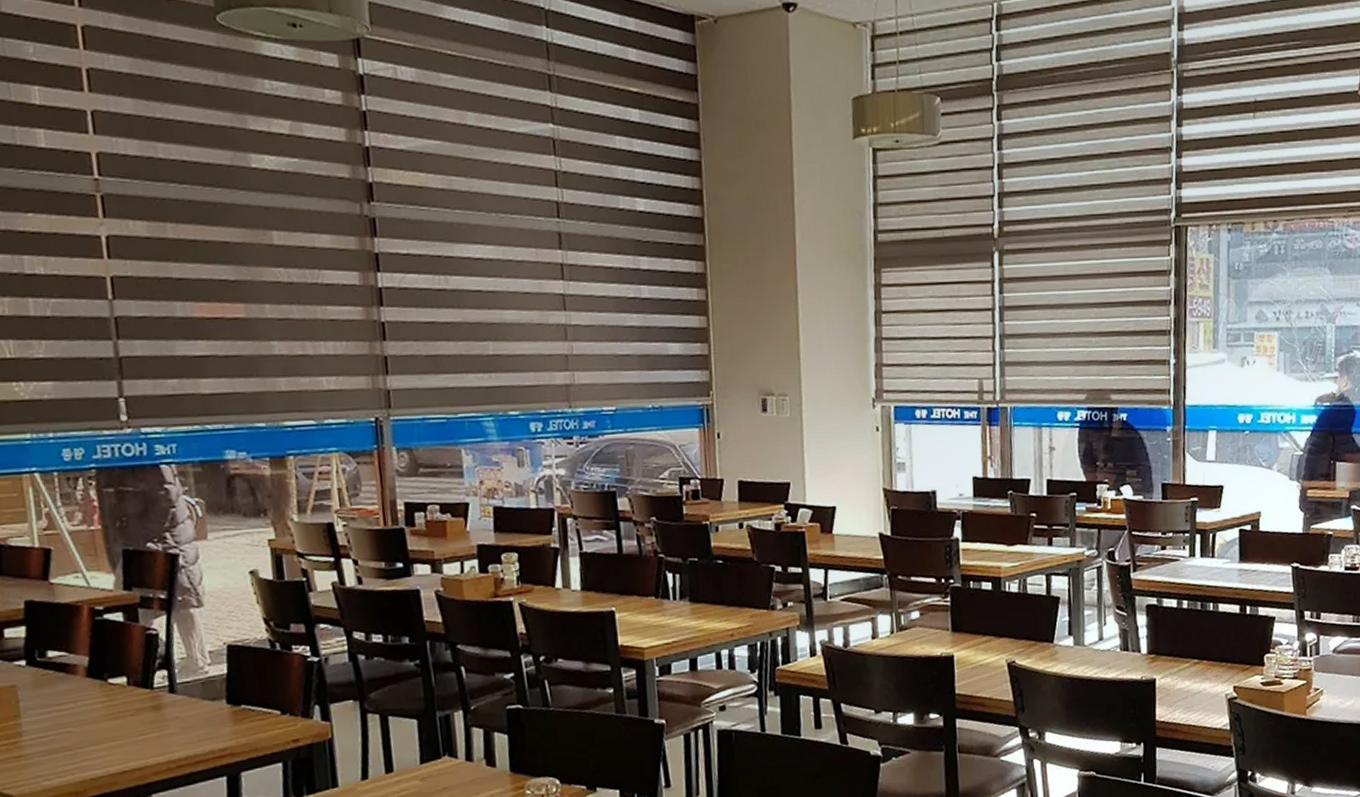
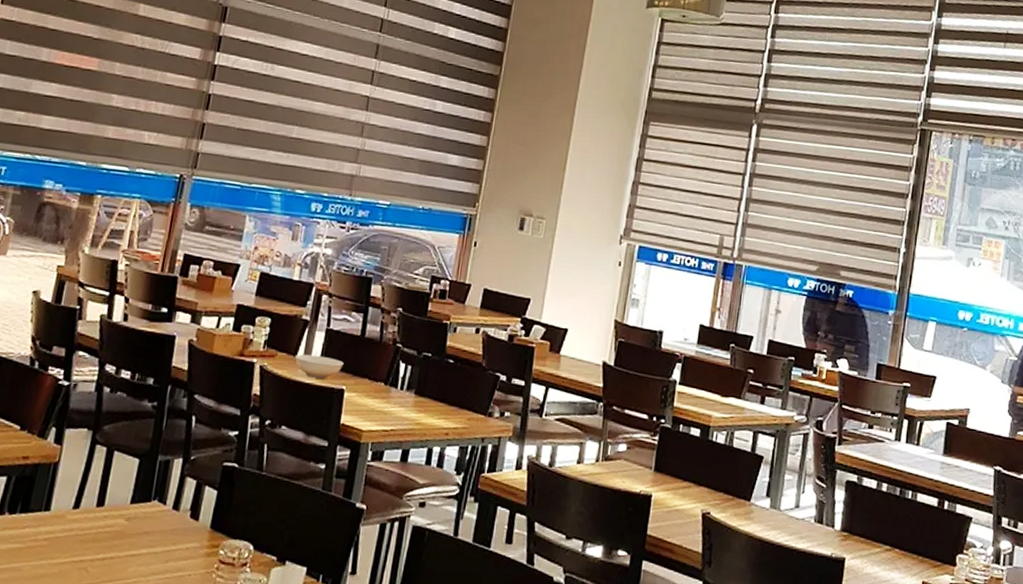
bowl: none [553,581,607,605] -> present [294,354,344,379]

